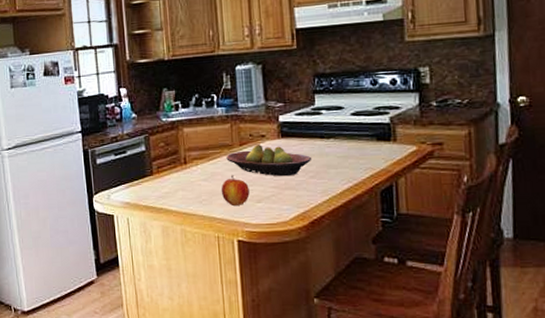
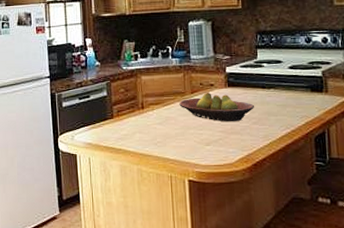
apple: present [221,175,250,206] -> none [174,120,200,148]

